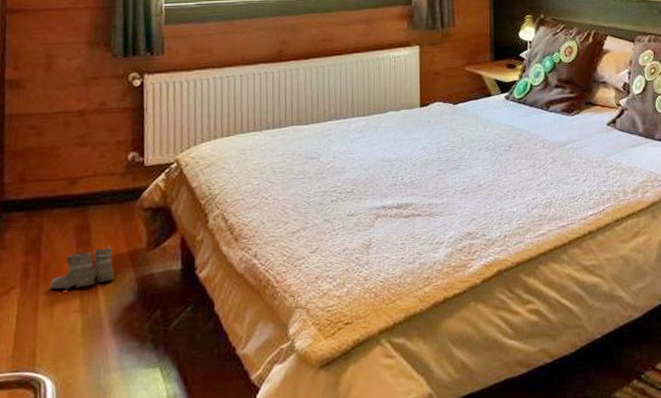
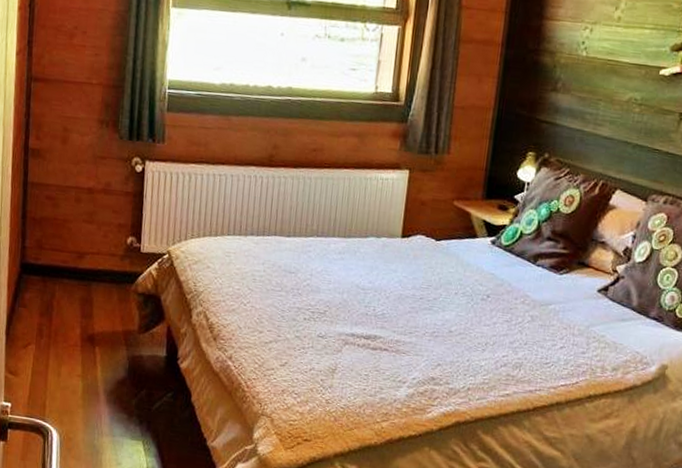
boots: present [50,246,115,291] -> none [58,322,111,356]

